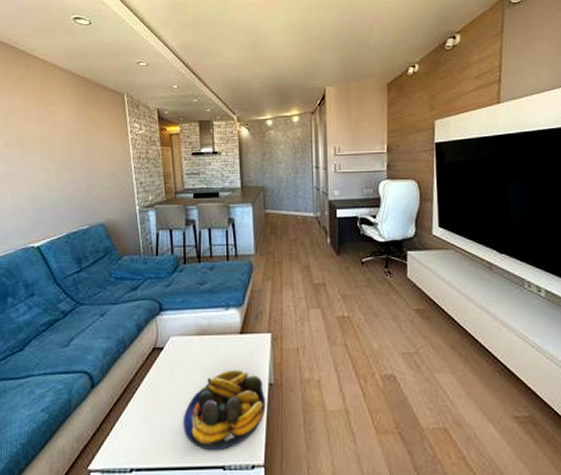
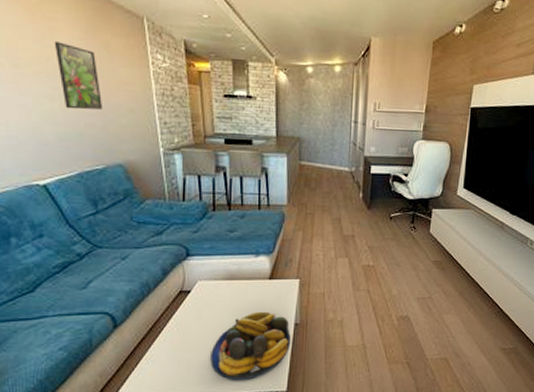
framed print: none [53,121,89,177] -> present [54,41,103,110]

